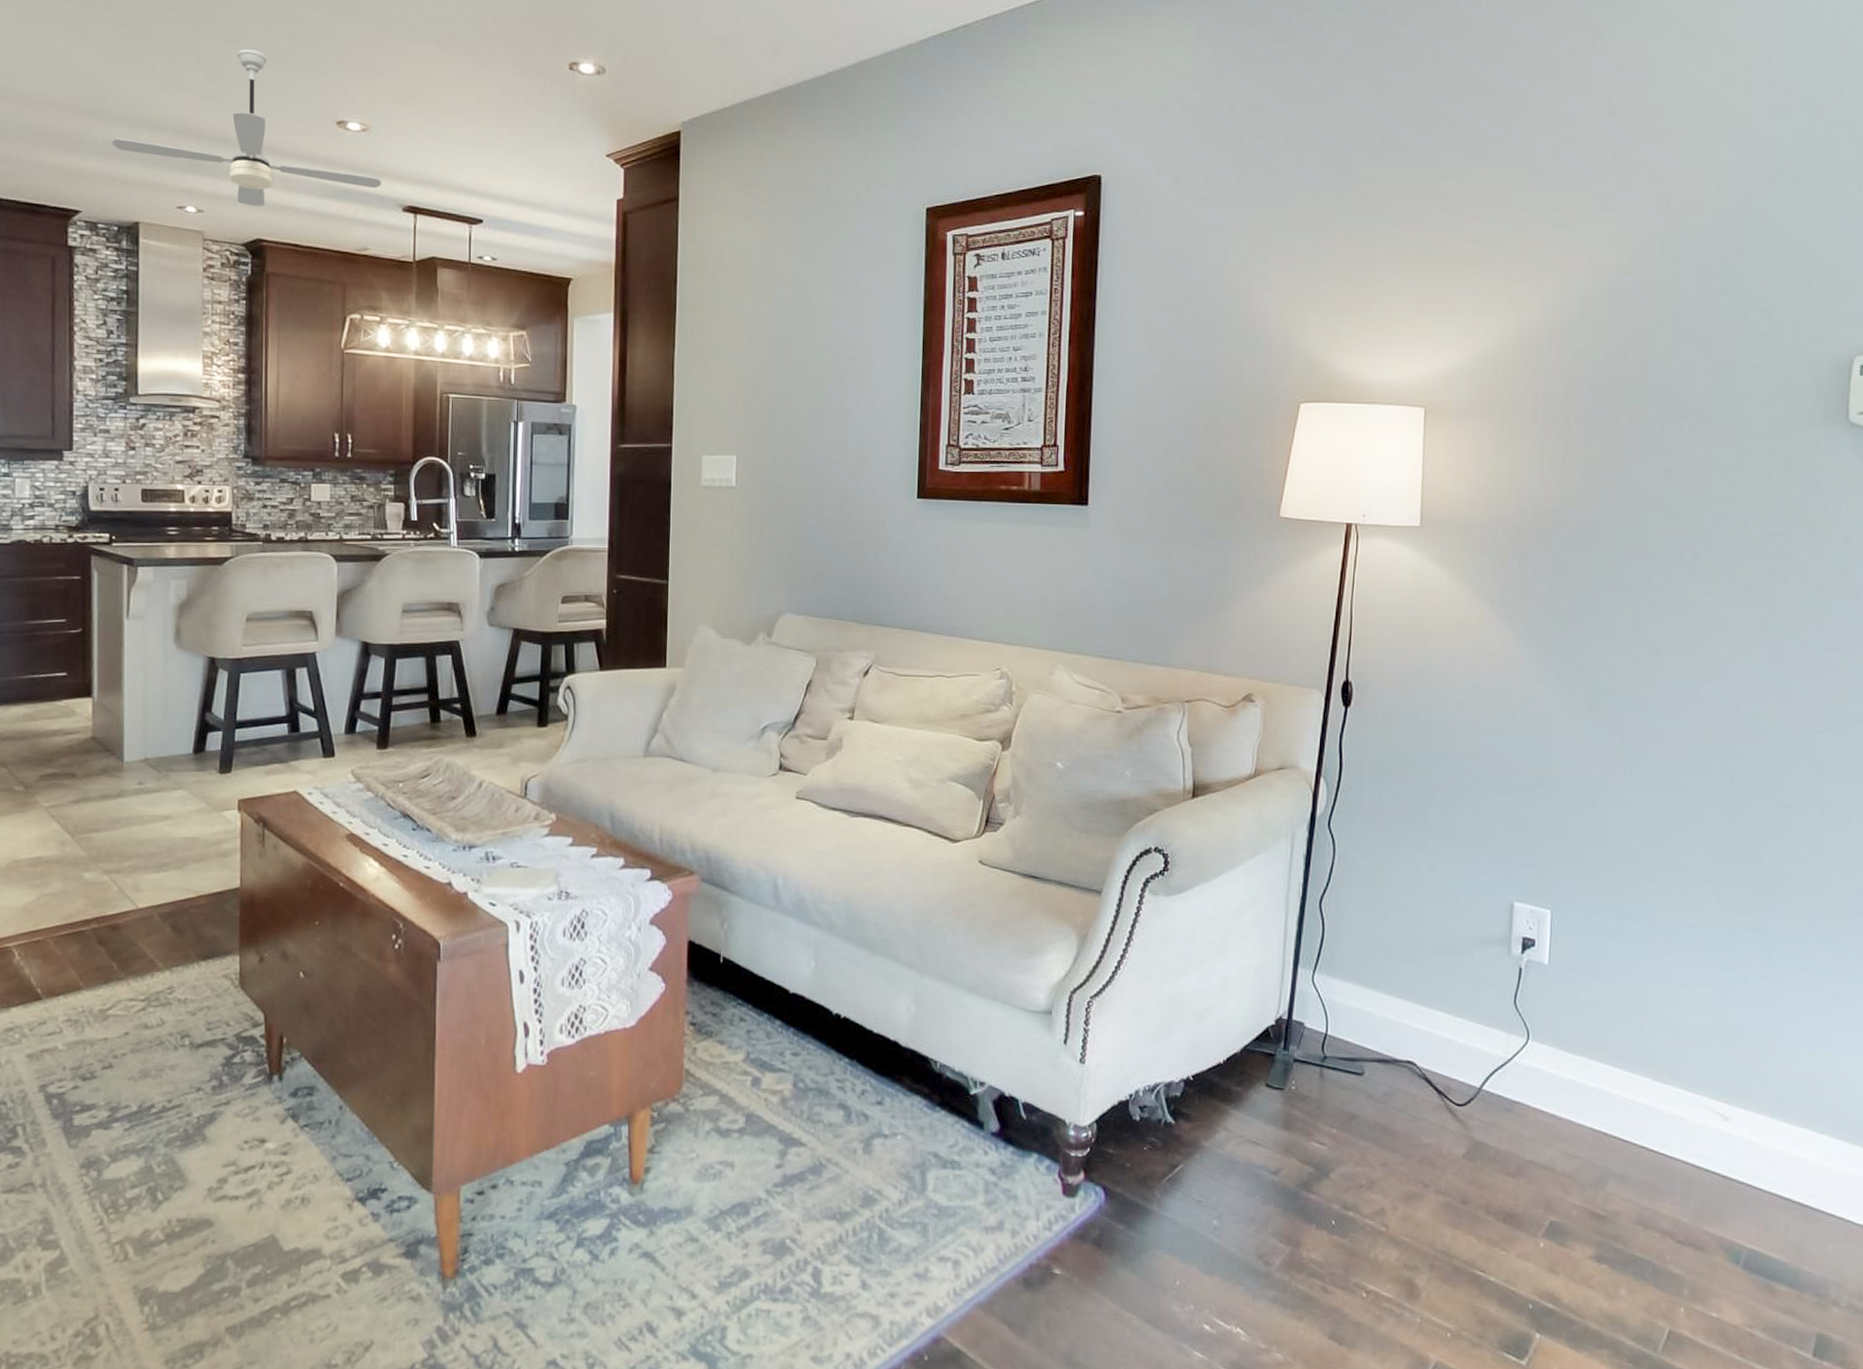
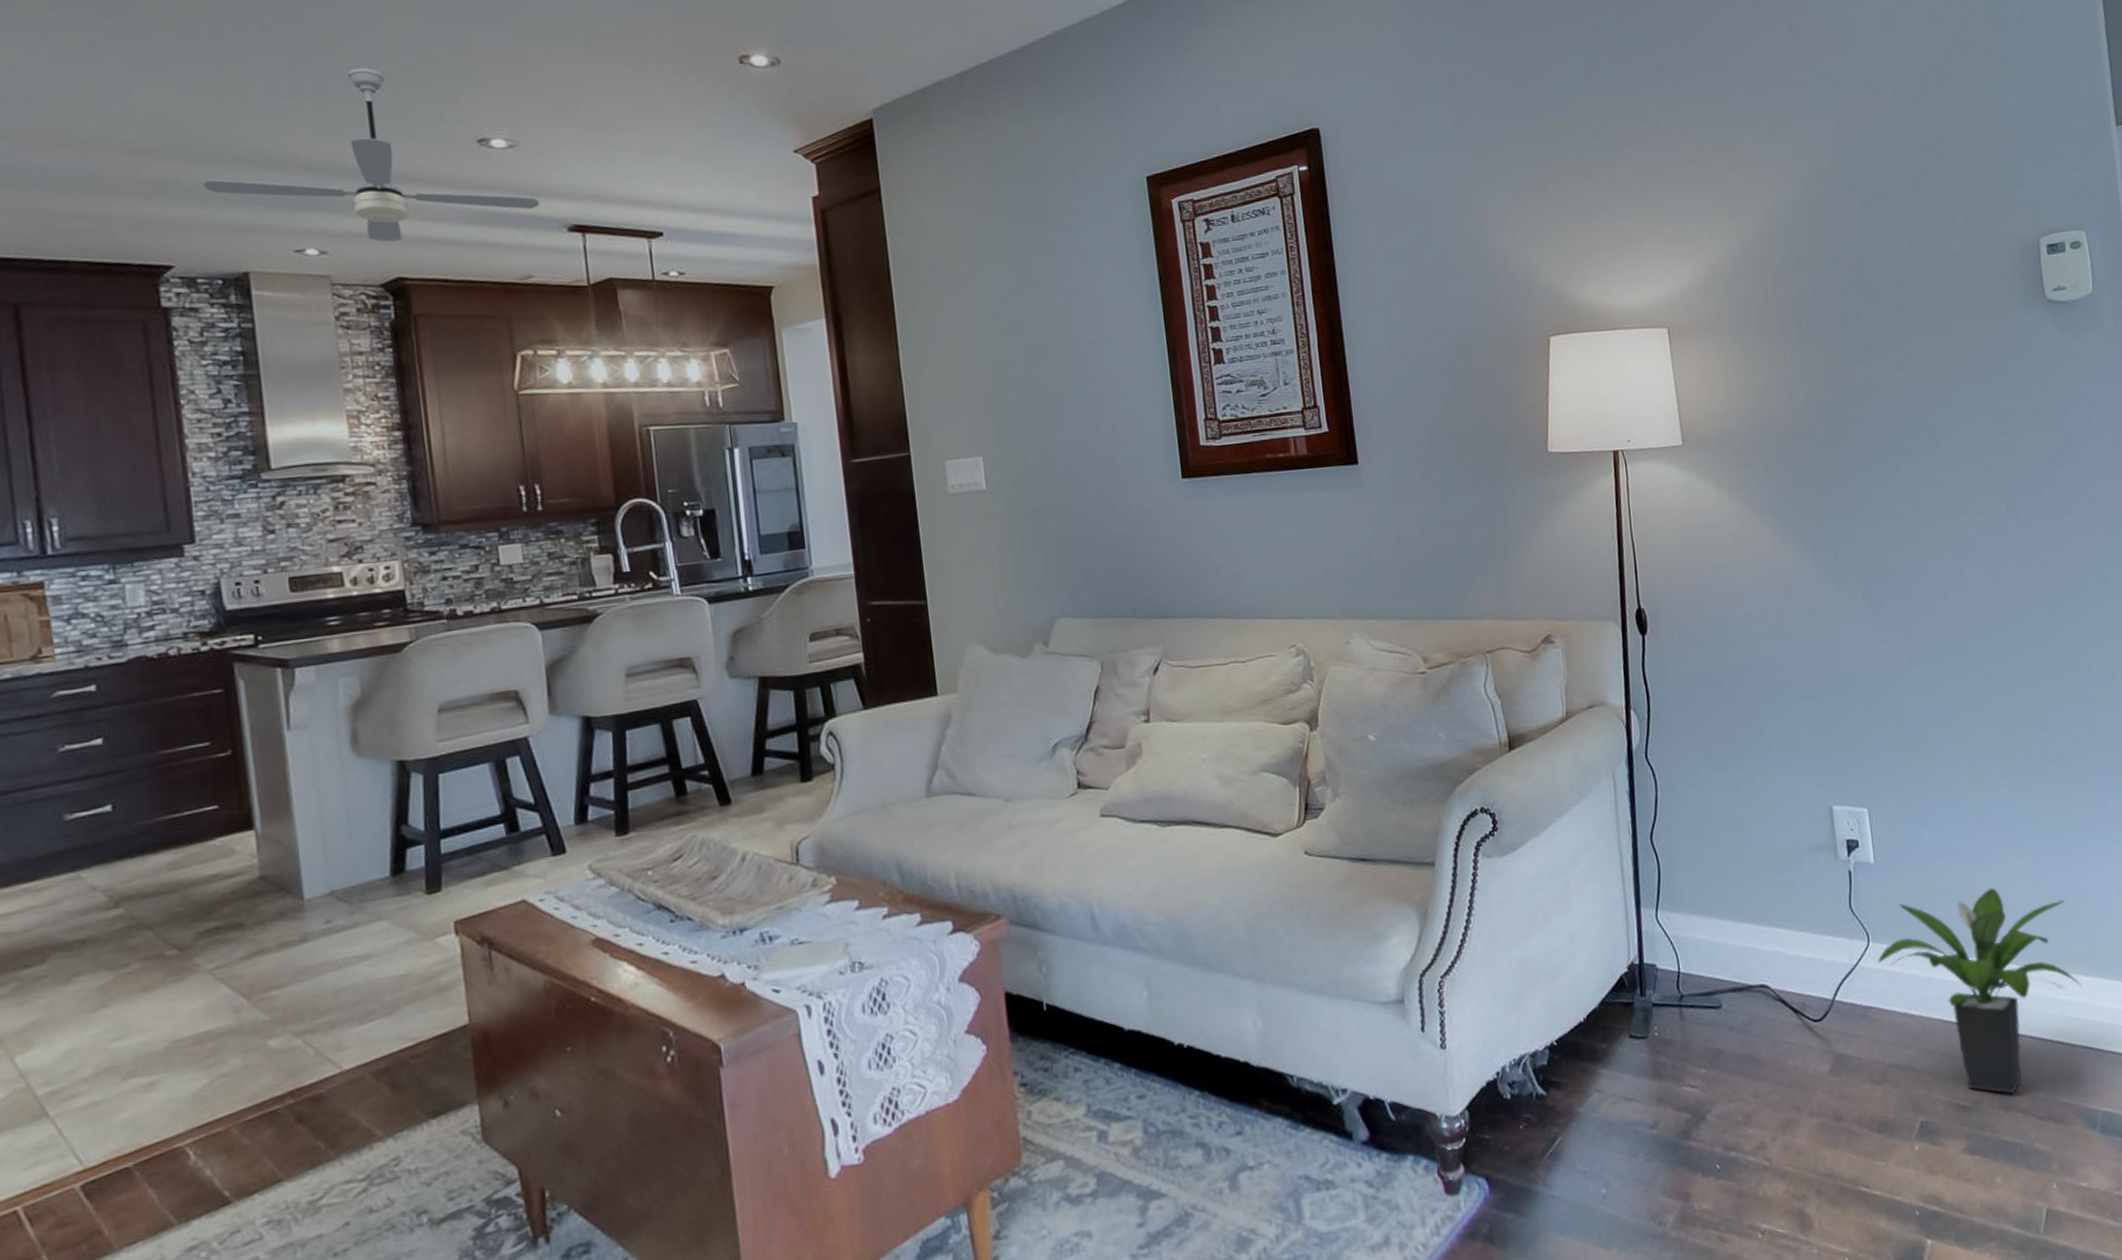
potted plant: none [1533,1008,1751,1213] -> present [1877,887,2082,1094]

